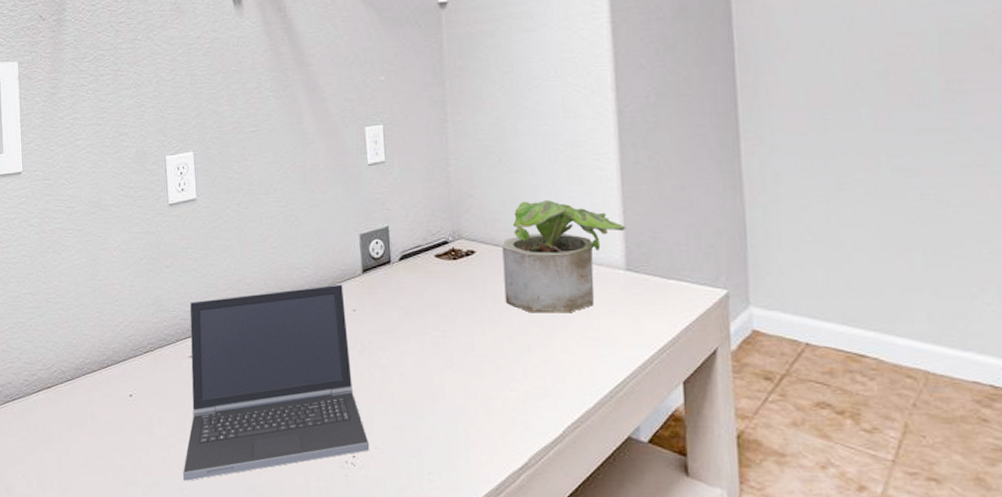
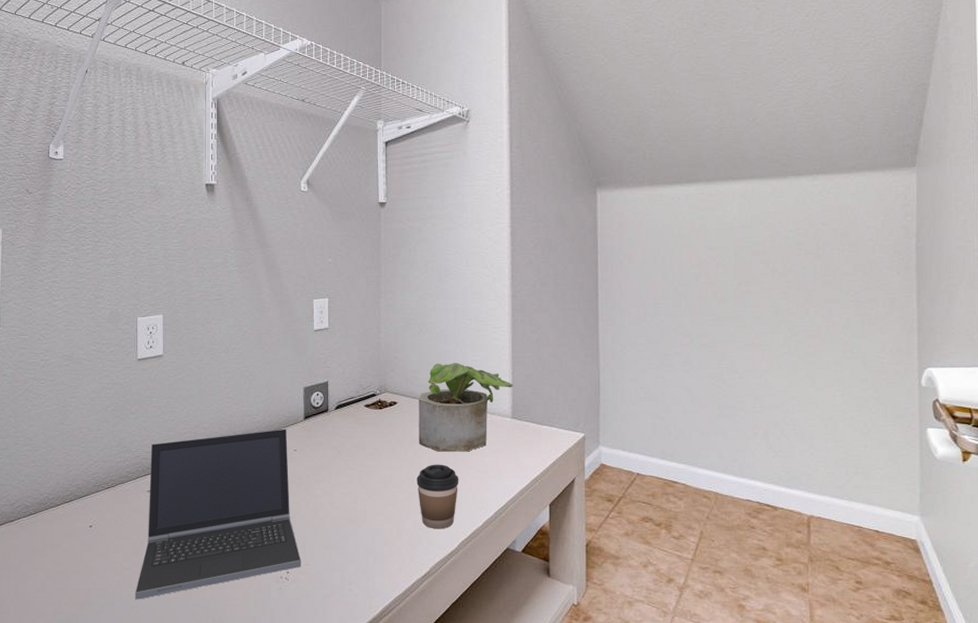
coffee cup: none [505,328,561,410] -> present [417,464,459,529]

